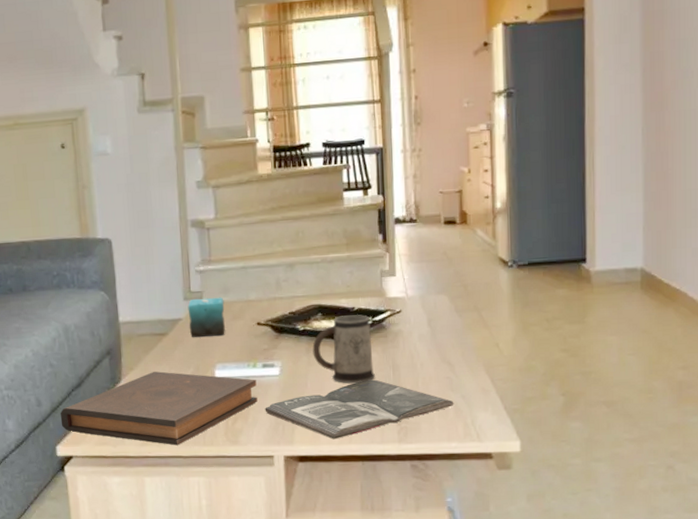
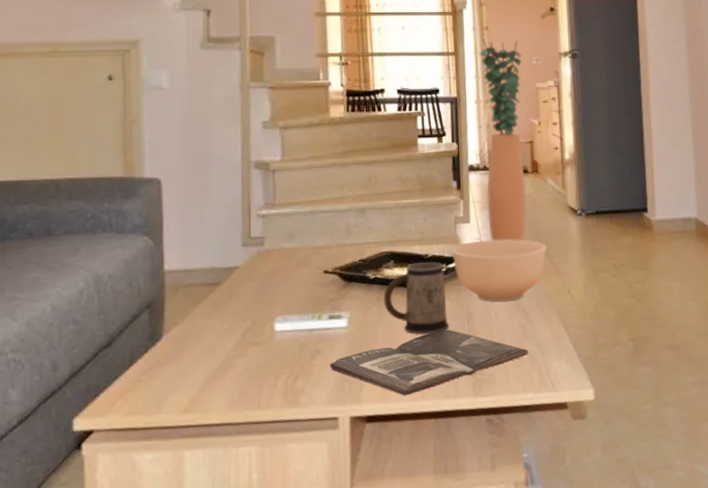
book: present [60,371,258,446] -> none [81,326,322,412]
candle: present [187,297,226,337] -> none [246,243,289,287]
bowl: none [377,292,475,354] -> present [452,239,547,302]
vase: none [406,81,455,294] -> present [479,37,527,241]

